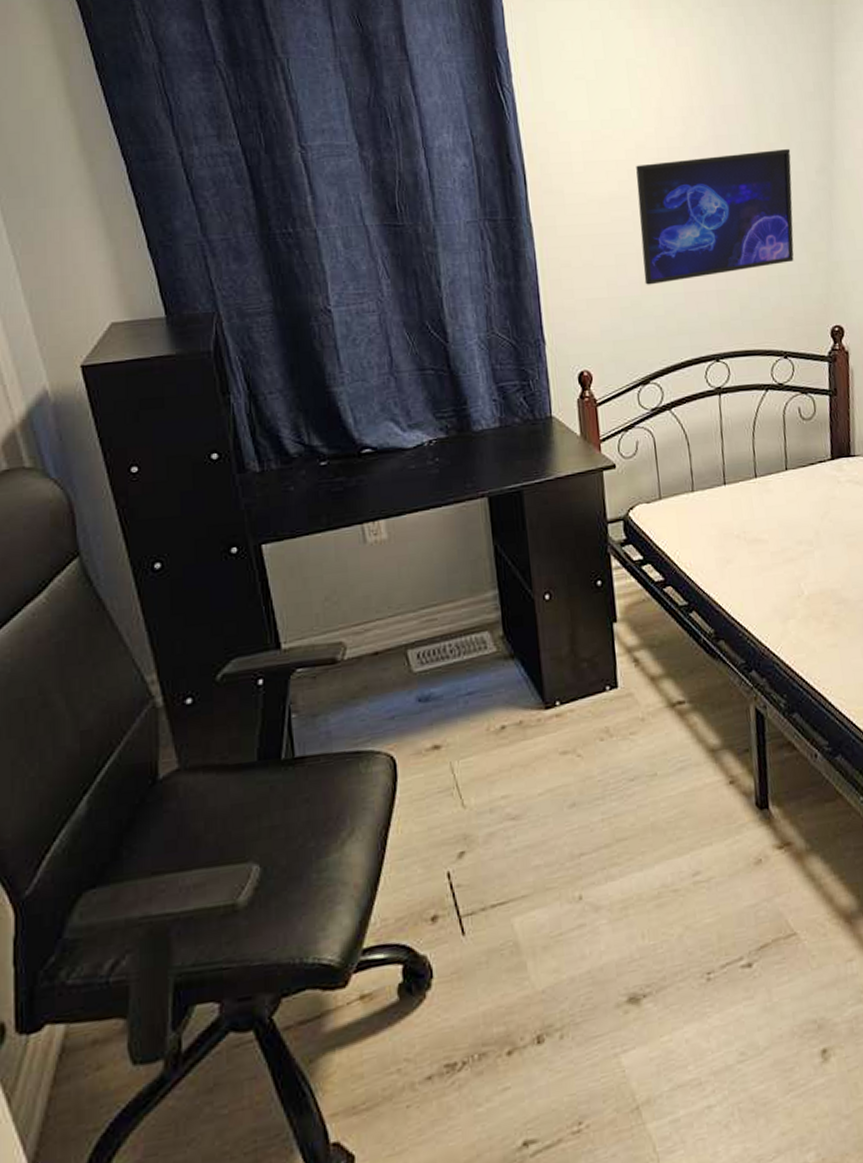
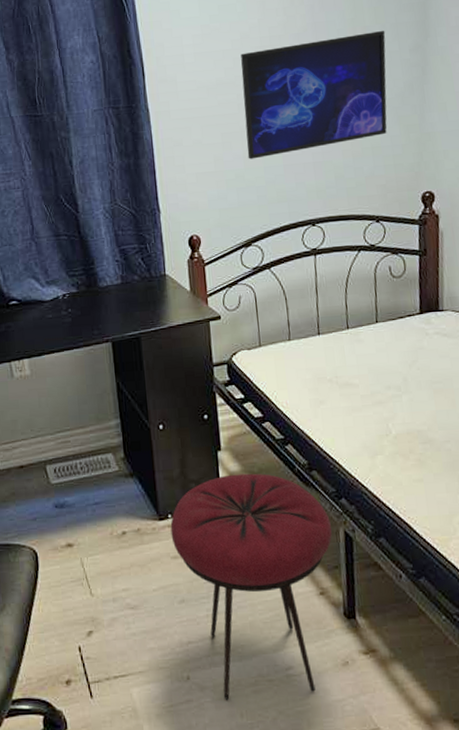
stool: none [558,647,742,920] -> present [170,473,332,700]

